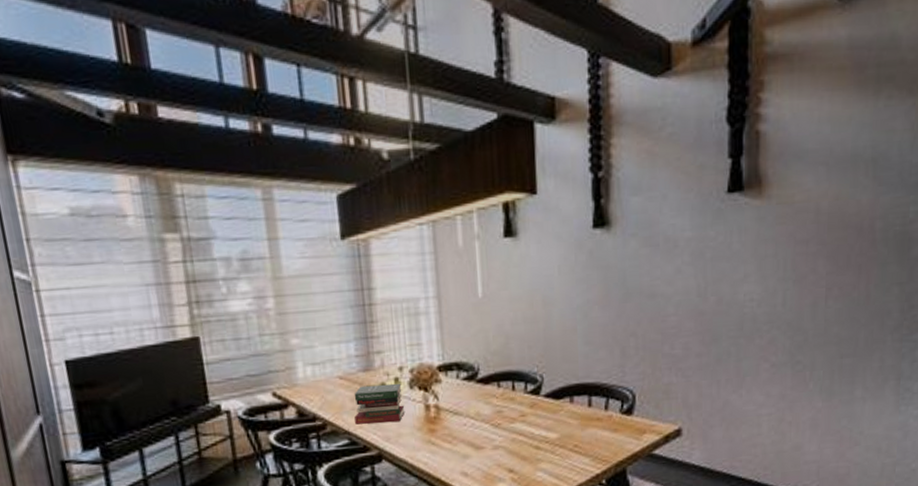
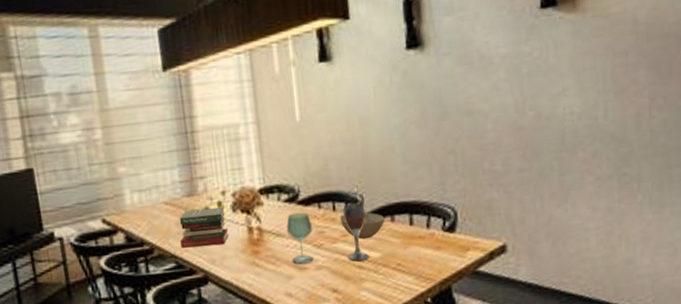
wine glass: none [464,390,492,444] -> present [286,212,314,264]
bowl: none [518,393,564,420] -> present [339,212,385,240]
cup: none [522,383,547,442] -> present [343,203,369,261]

